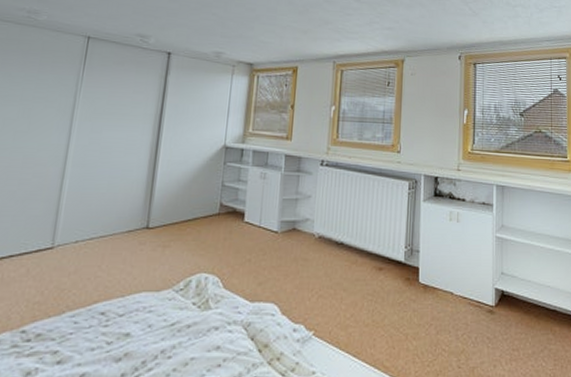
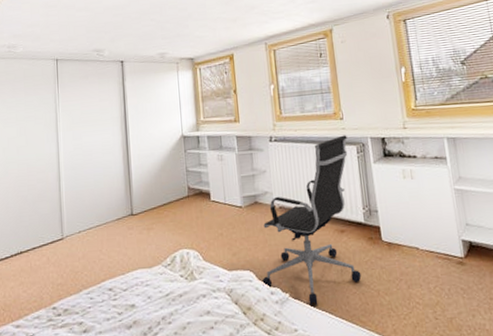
office chair: none [284,169,401,346] -> present [261,135,362,306]

